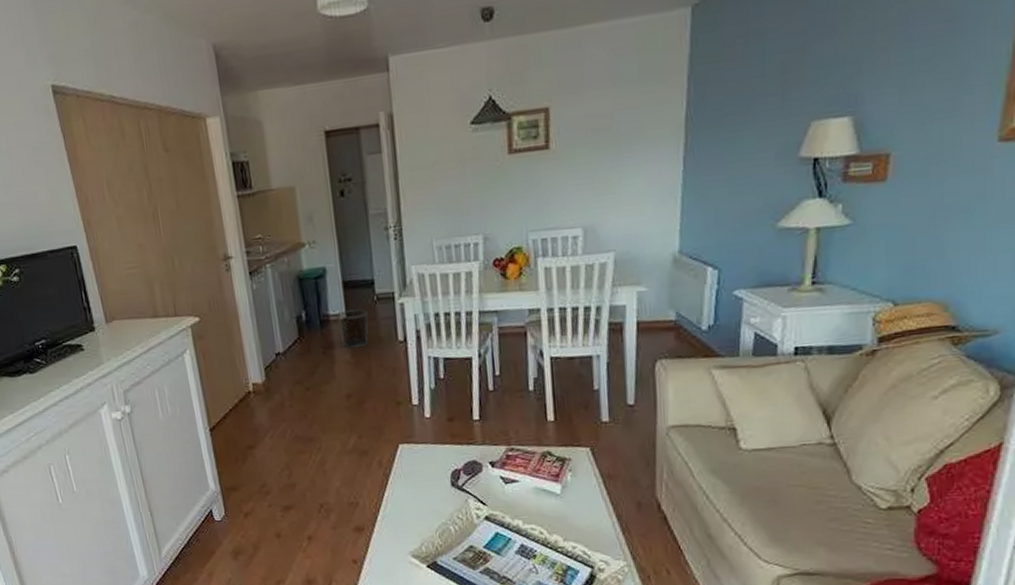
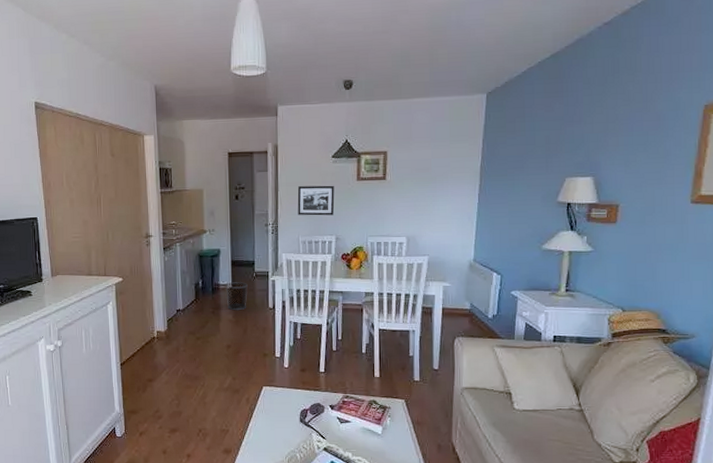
picture frame: none [425,164,479,211] -> present [297,185,335,216]

